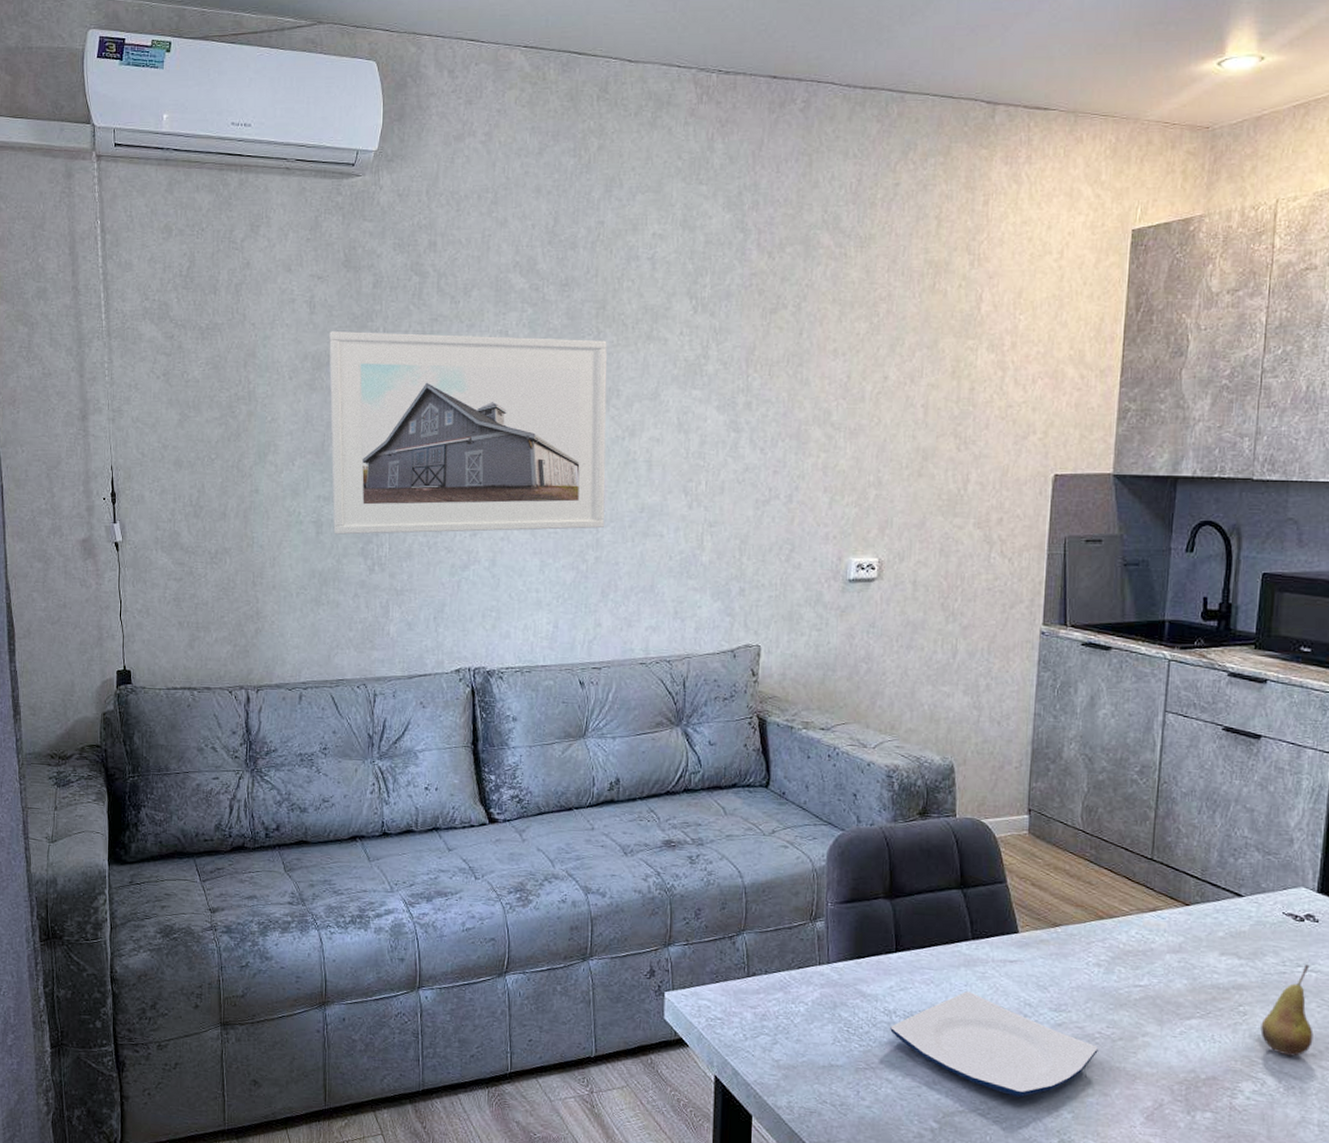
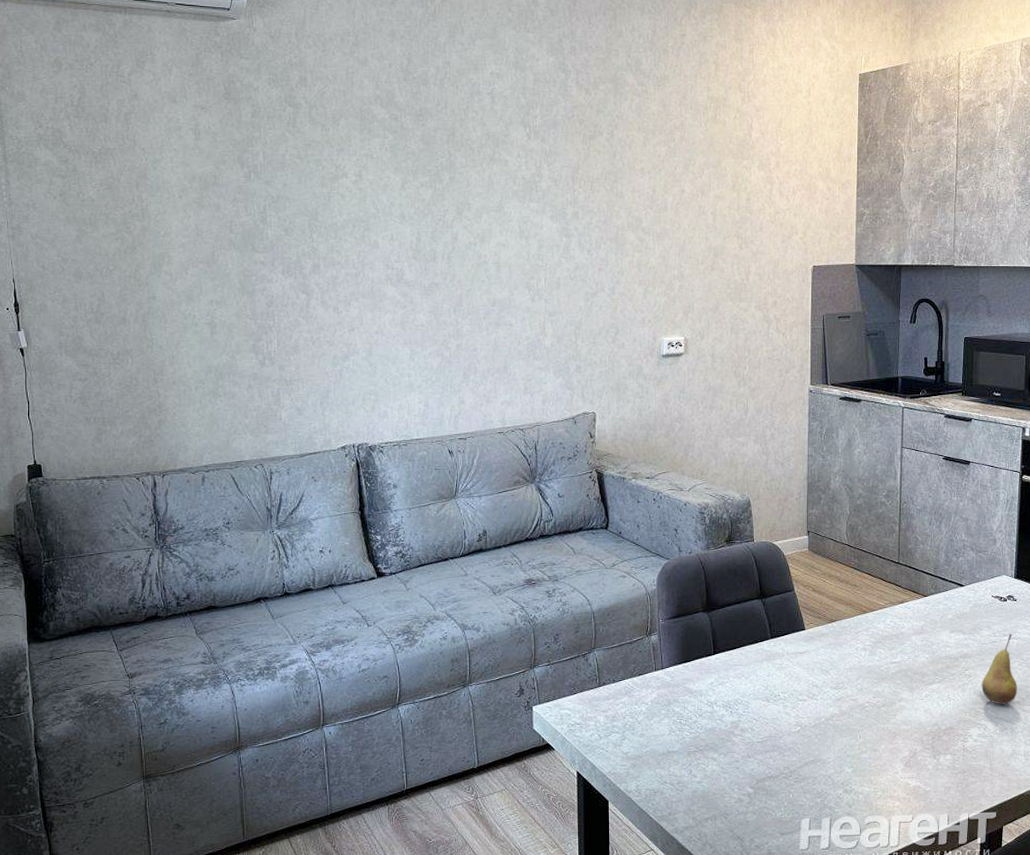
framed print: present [329,331,607,535] -> none [214,155,463,334]
plate: present [890,991,1098,1098] -> none [713,680,868,760]

